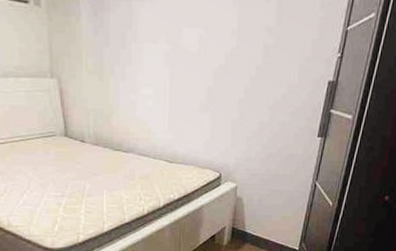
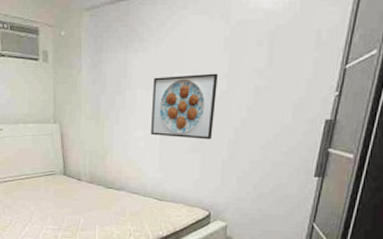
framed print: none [160,28,228,99] -> present [151,73,218,140]

